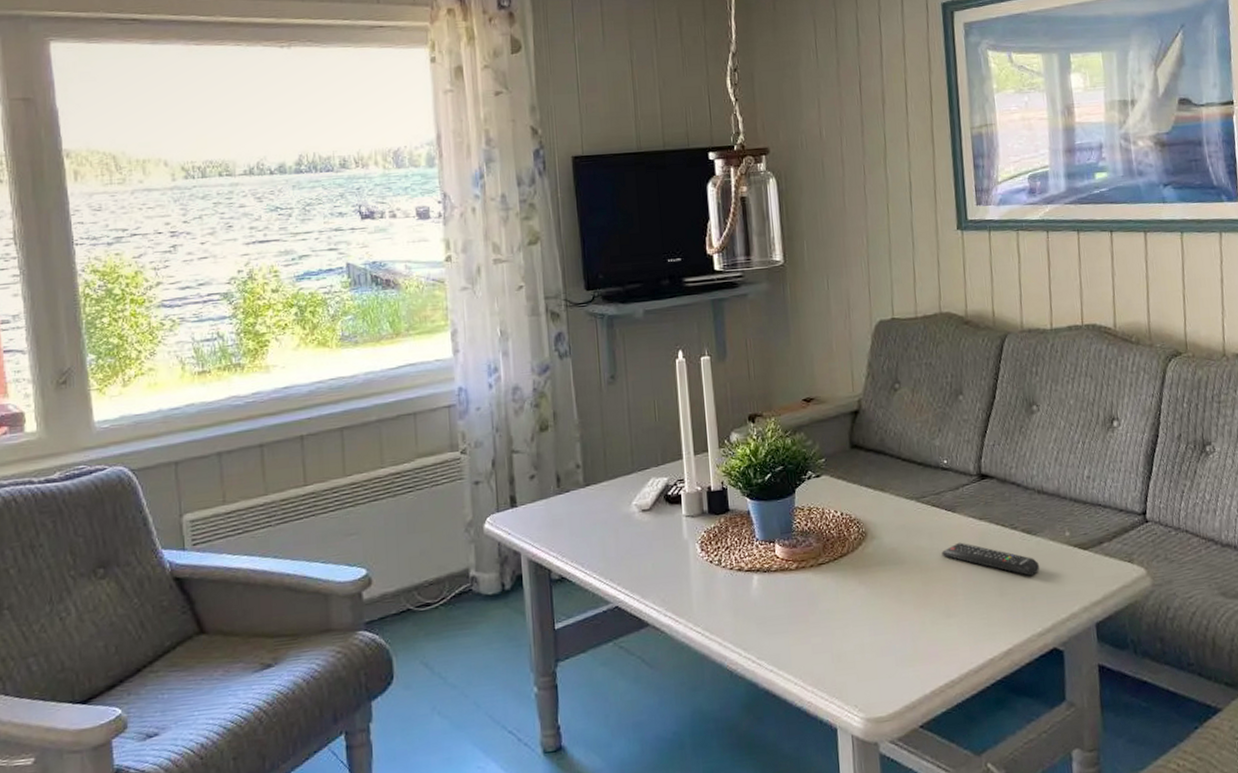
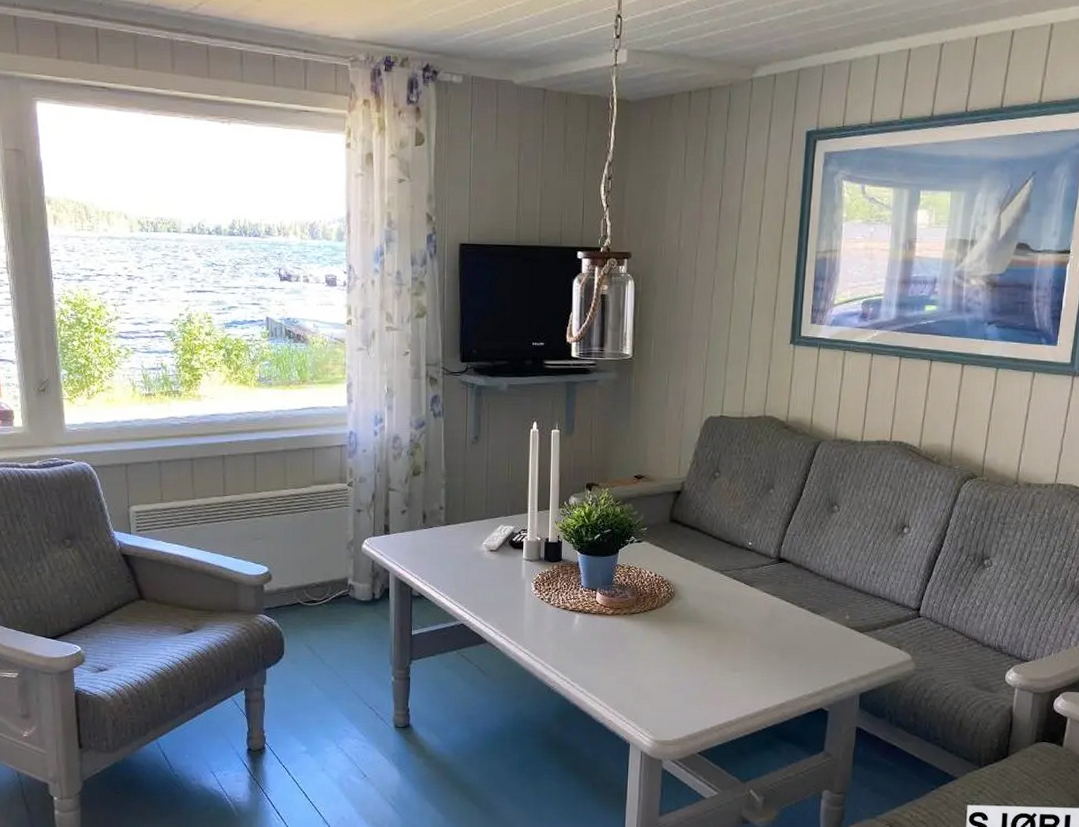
remote control: present [942,542,1040,577] -> none [736,612,819,648]

